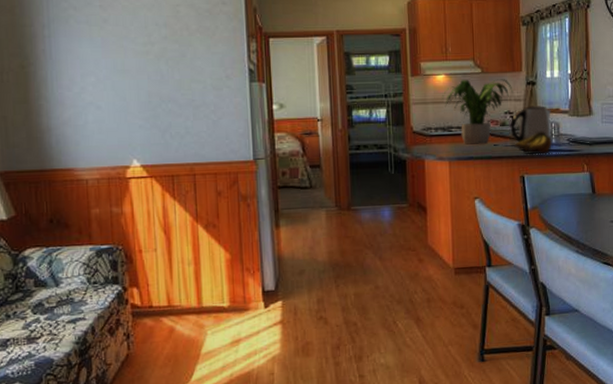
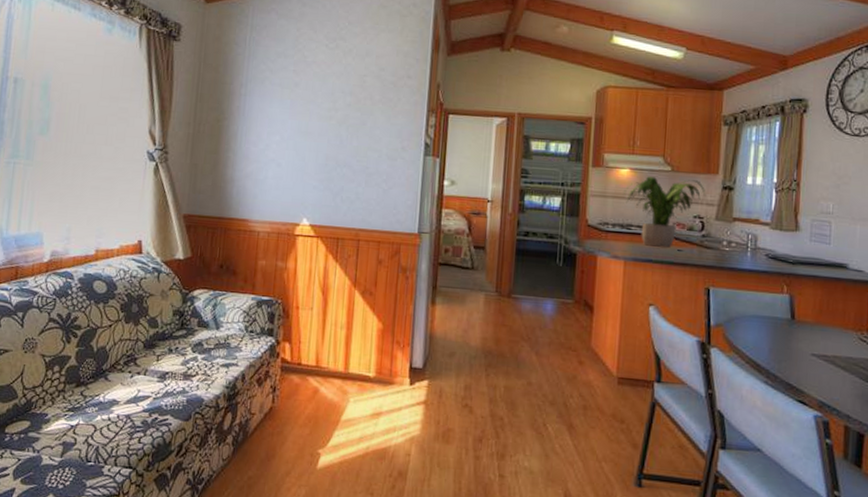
kettle: present [510,105,551,151] -> none [698,211,749,263]
fruit: present [514,131,552,155] -> none [701,241,747,268]

